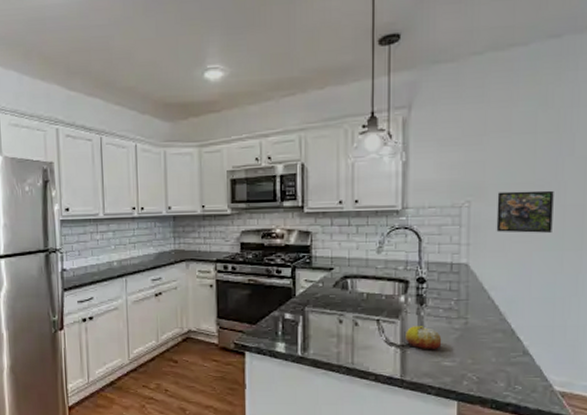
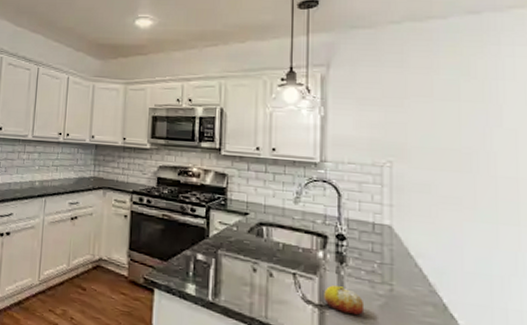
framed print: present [496,190,554,233] -> none [421,155,484,203]

